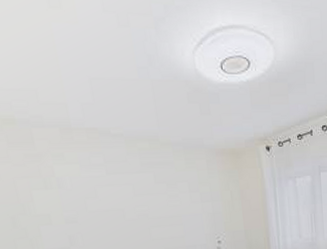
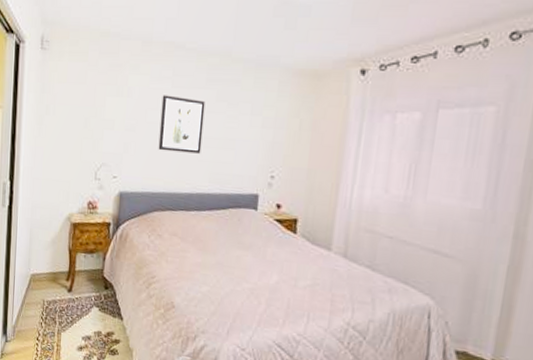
wall art: none [98,182,153,237] -> present [158,95,206,154]

